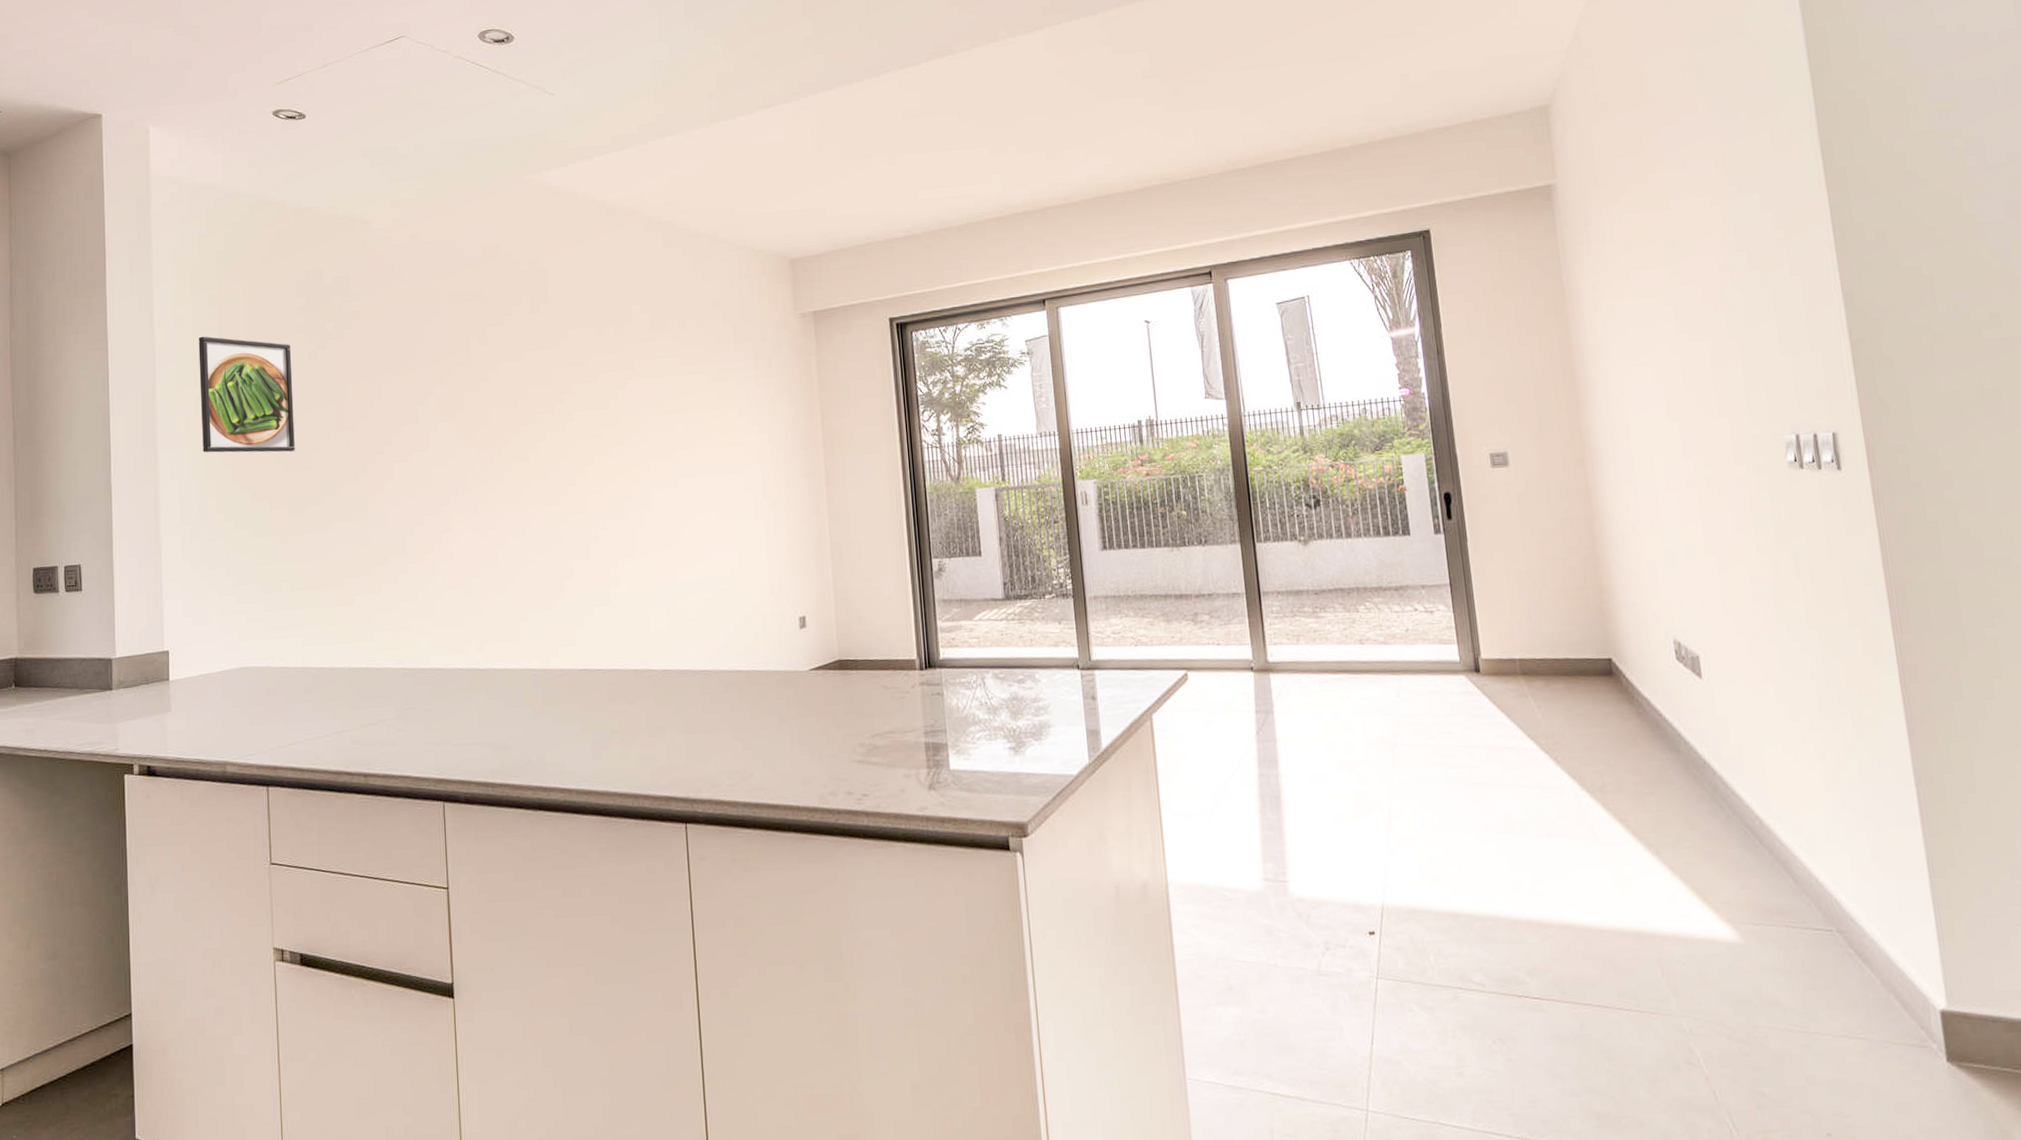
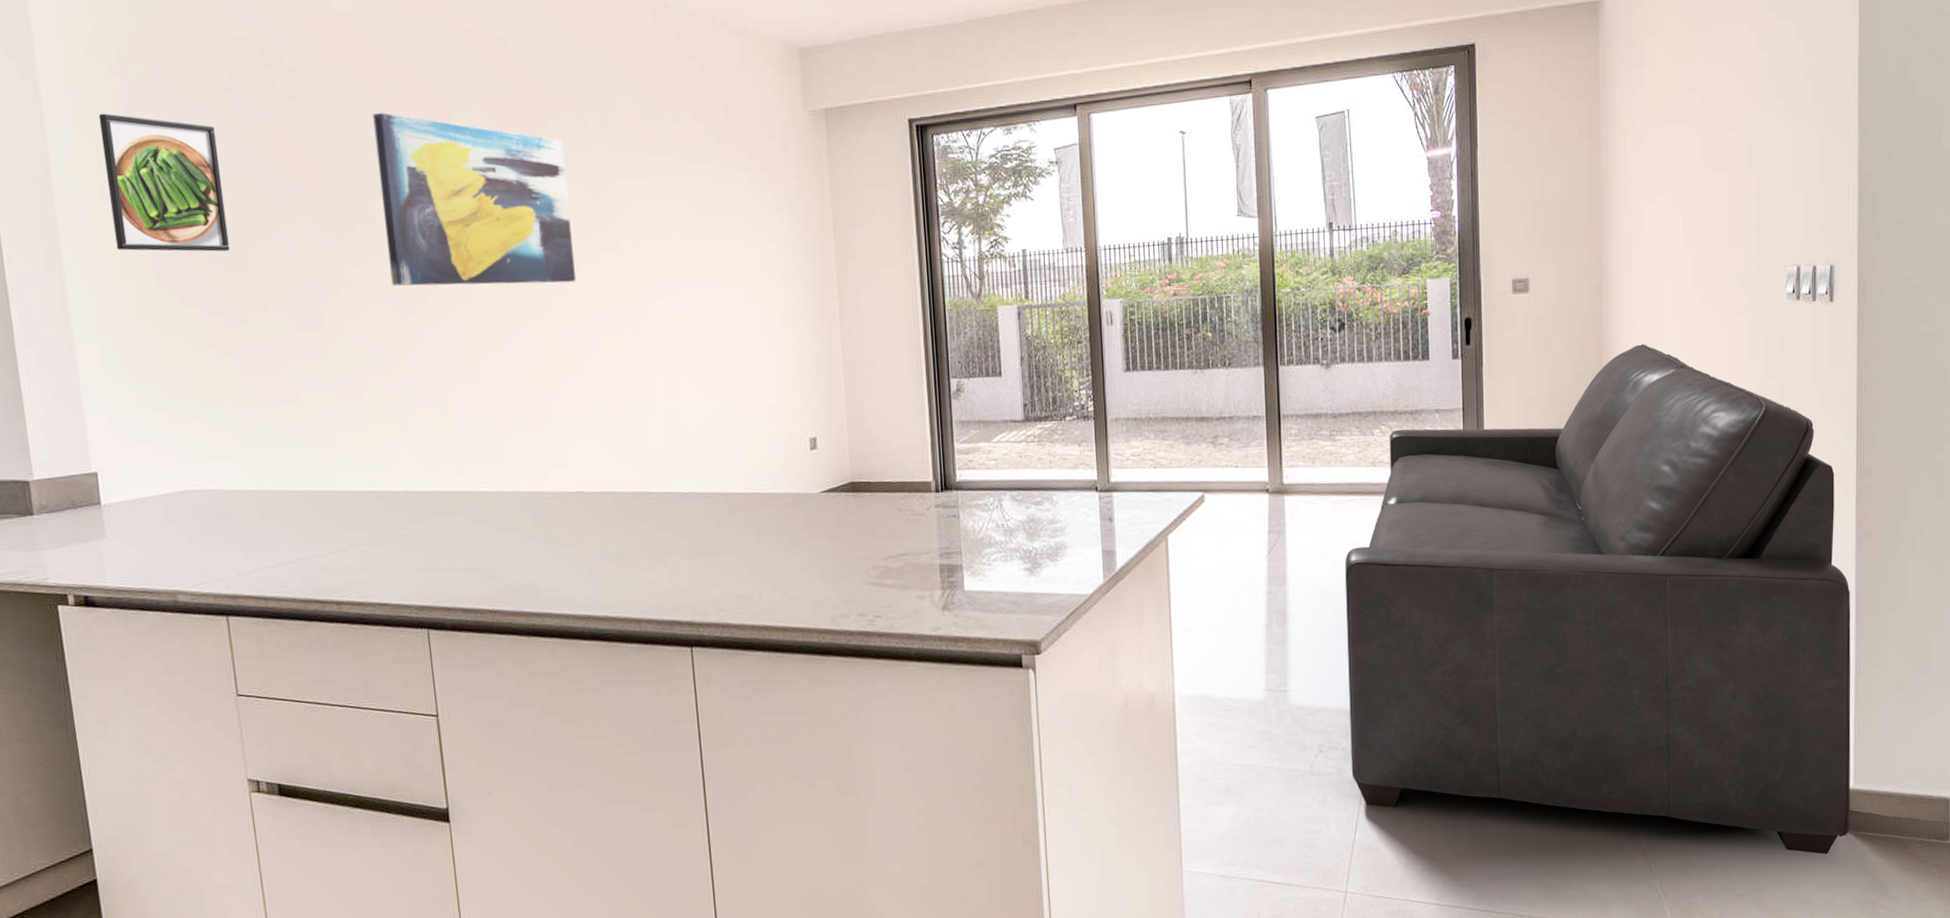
wall art: none [421,328,589,480] -> present [372,113,576,286]
sofa: none [1338,516,1951,1089] -> present [1344,344,1851,855]

